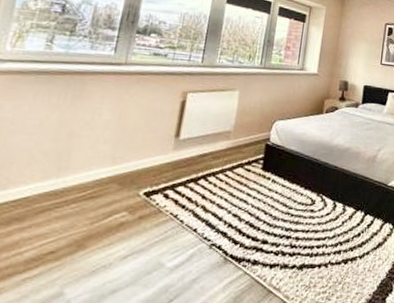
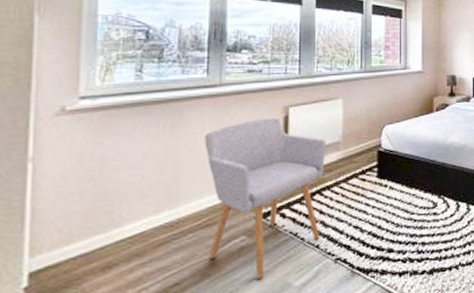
chair: none [88,100,218,257] -> present [204,117,326,280]

